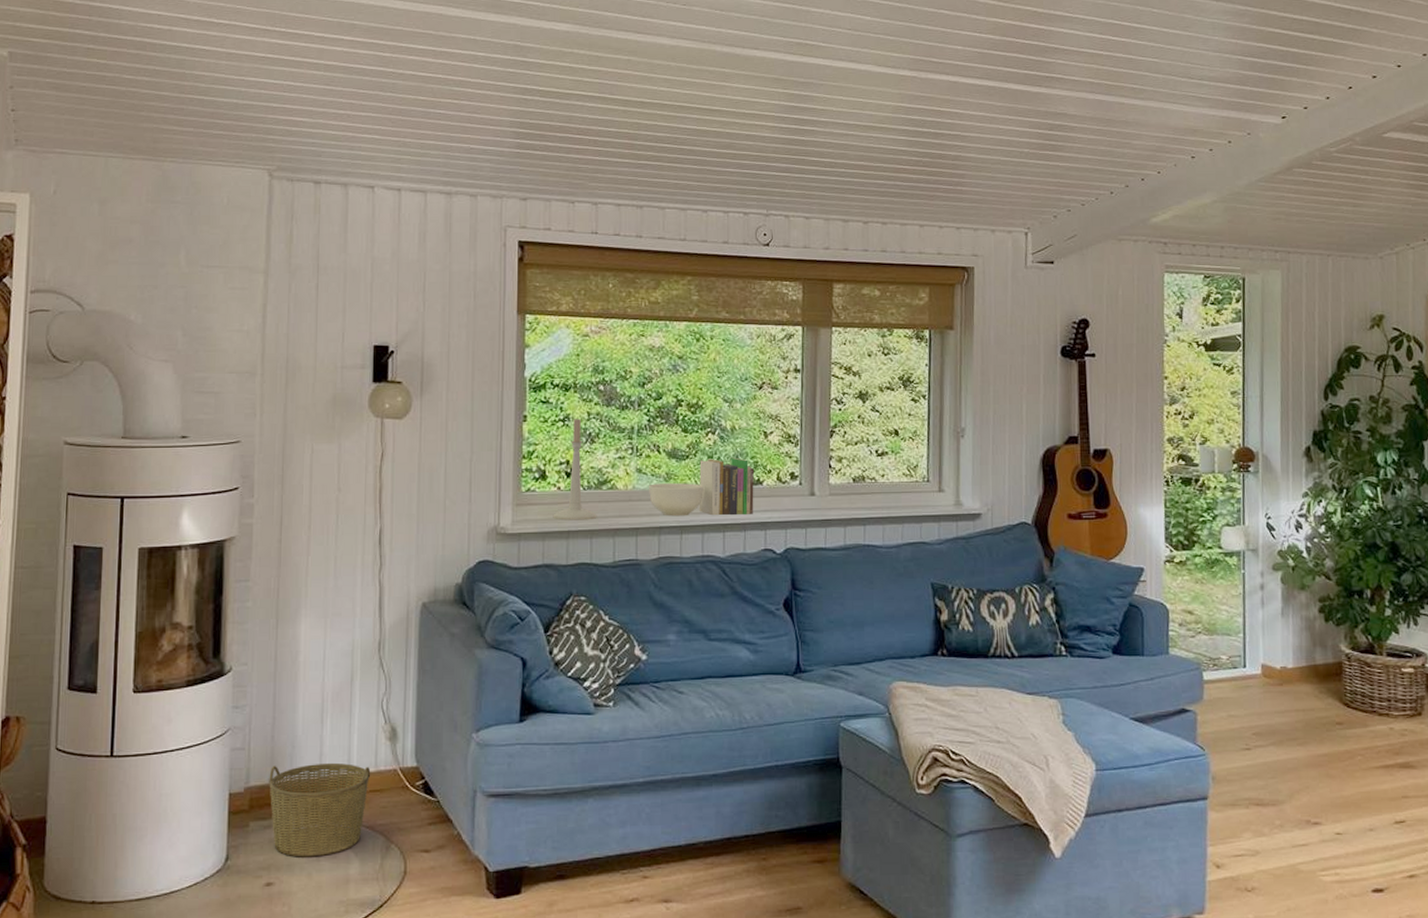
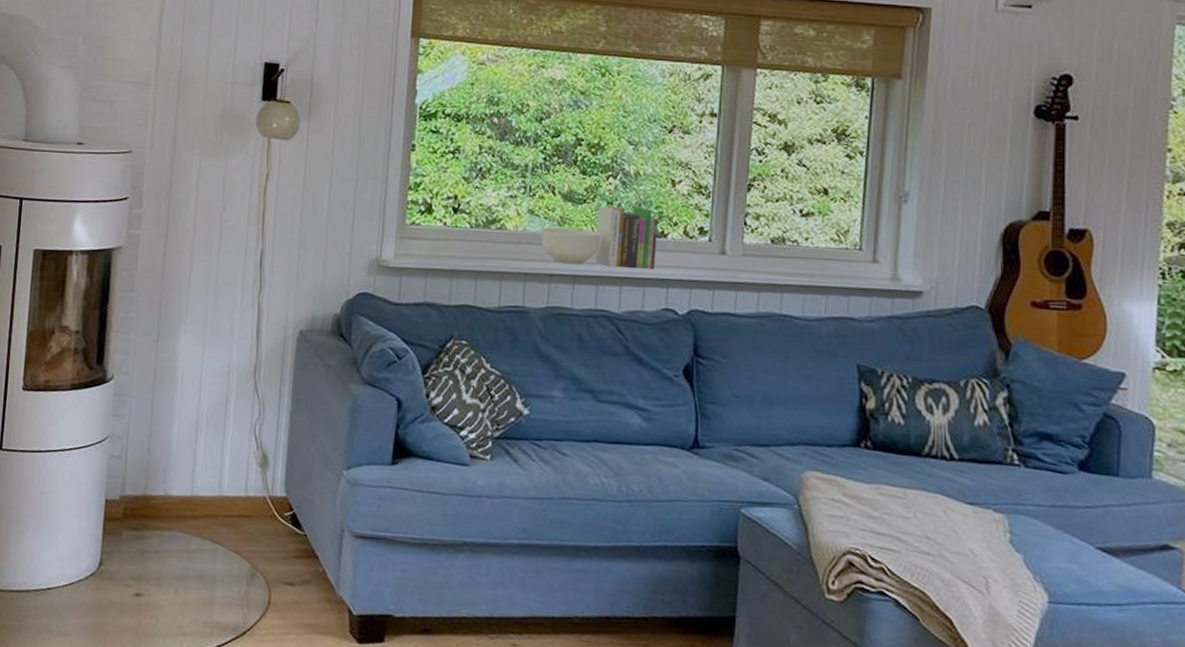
basket: present [269,762,371,857] -> none [143,478,241,575]
candlestick: present [553,417,597,521] -> none [437,150,484,261]

